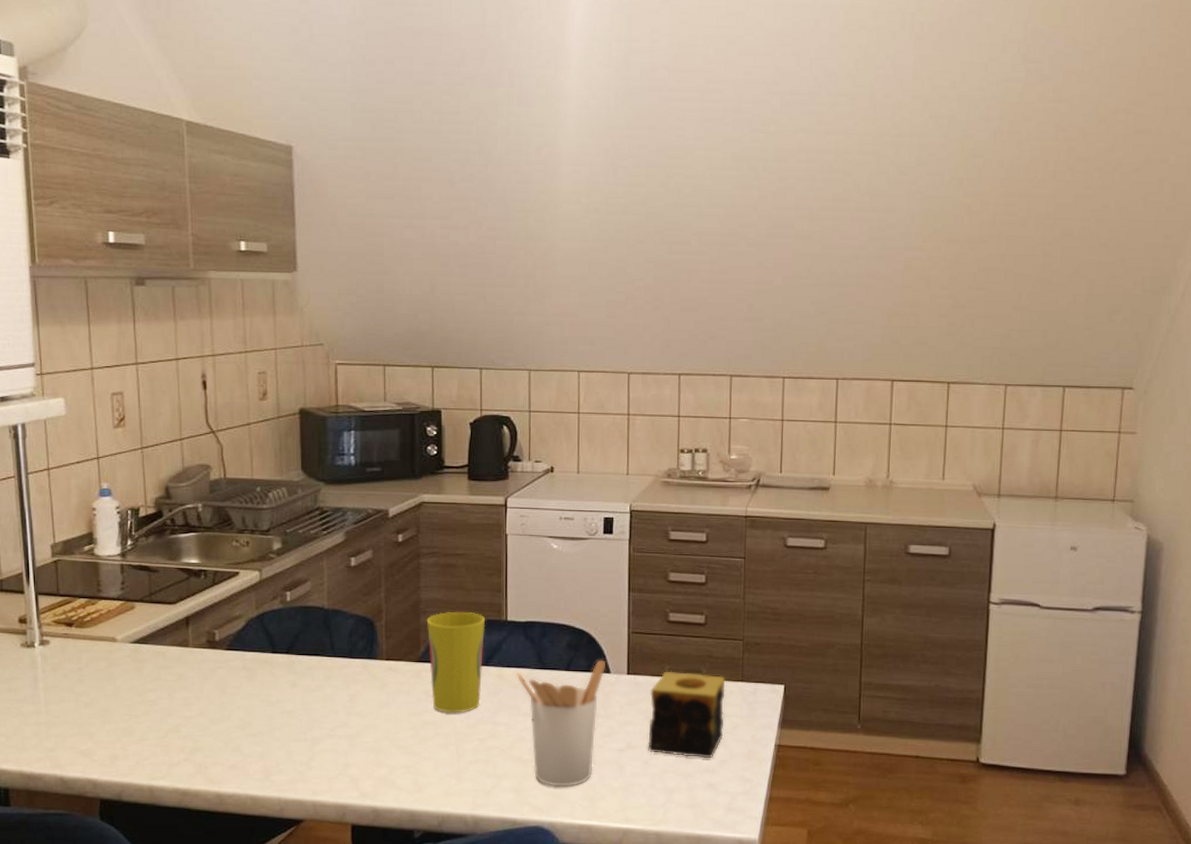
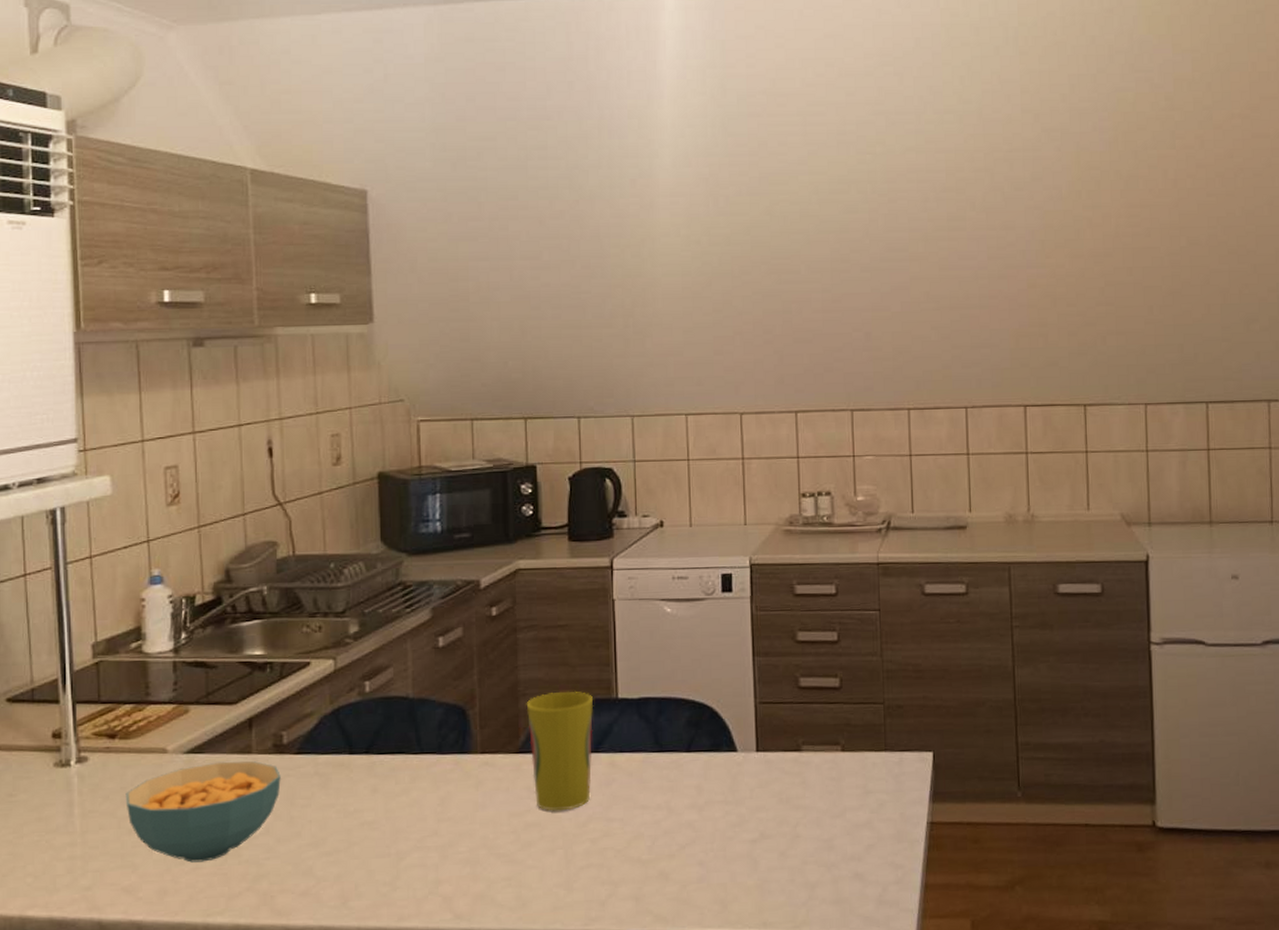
cereal bowl: none [82,652,213,735] -> present [125,761,281,863]
utensil holder: present [517,660,607,787] -> none [631,736,732,890]
candle: present [647,671,725,759] -> none [783,744,869,844]

